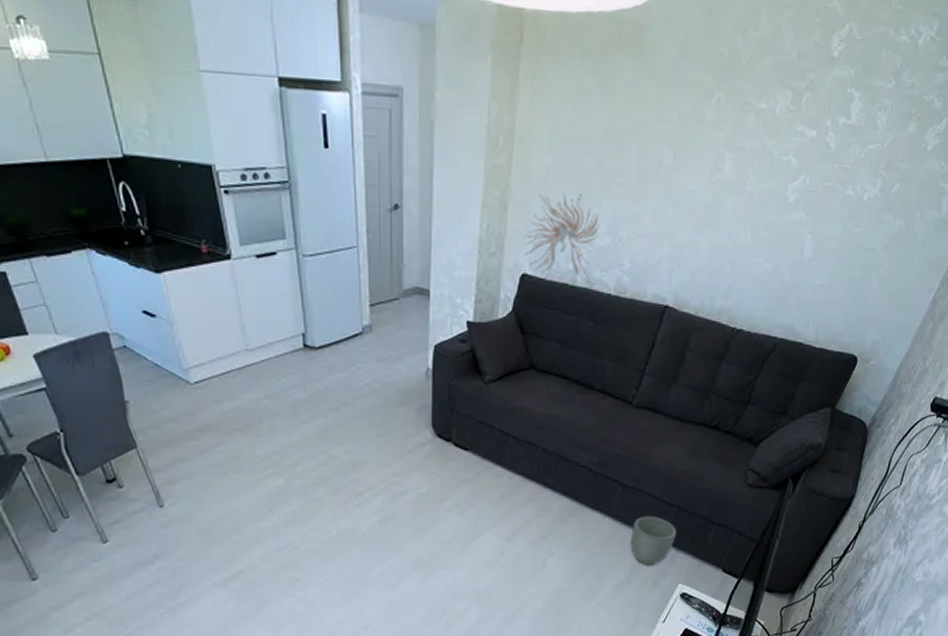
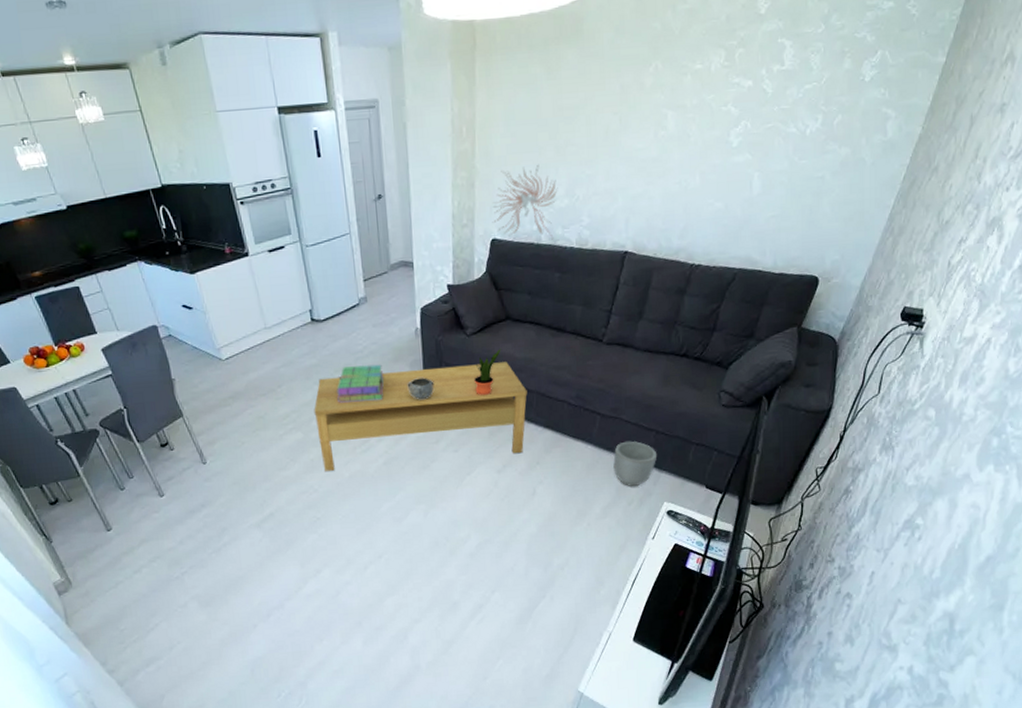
coffee table: none [300,416,546,526] -> present [314,362,527,471]
stack of books: none [329,406,386,449] -> present [337,364,384,403]
decorative bowl: none [412,427,443,451] -> present [407,377,435,399]
potted plant: none [489,402,522,454] -> present [474,349,501,396]

